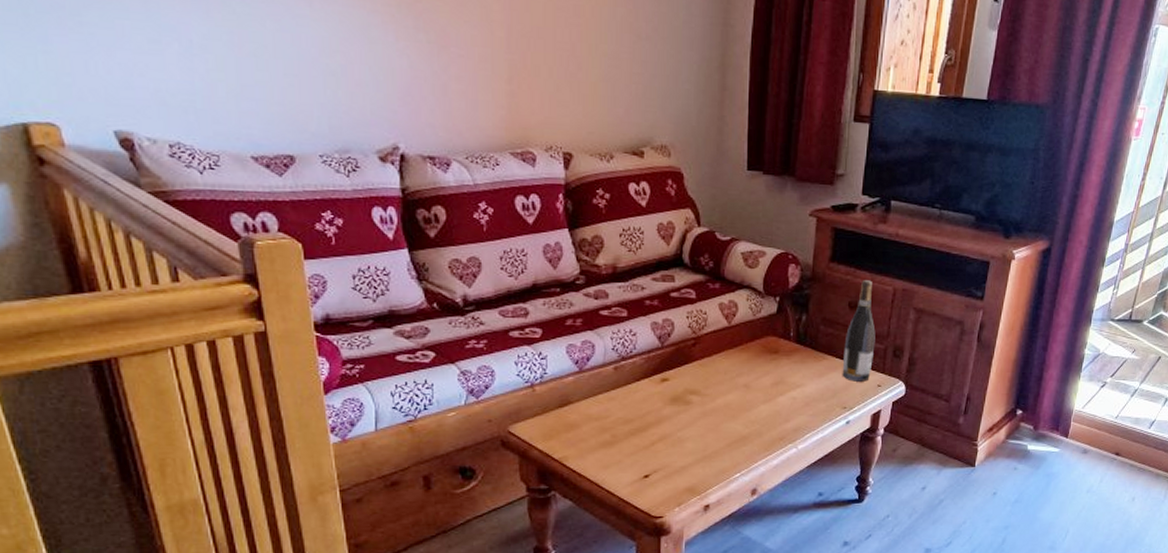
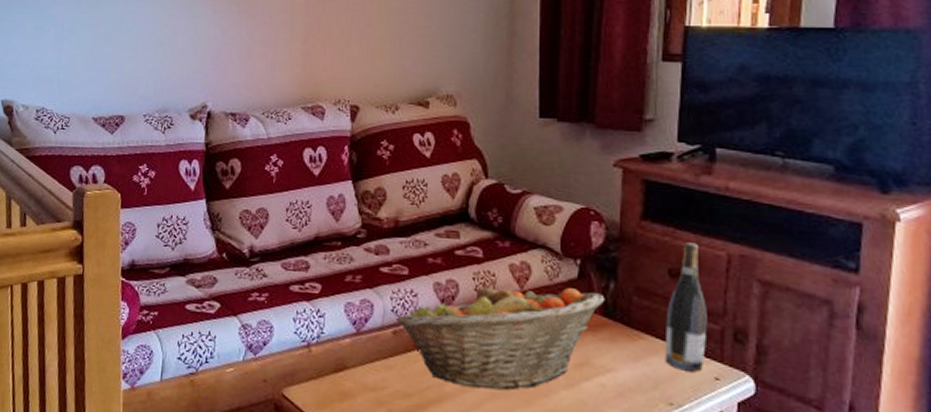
fruit basket: none [618,322,798,410] -> present [397,284,605,390]

